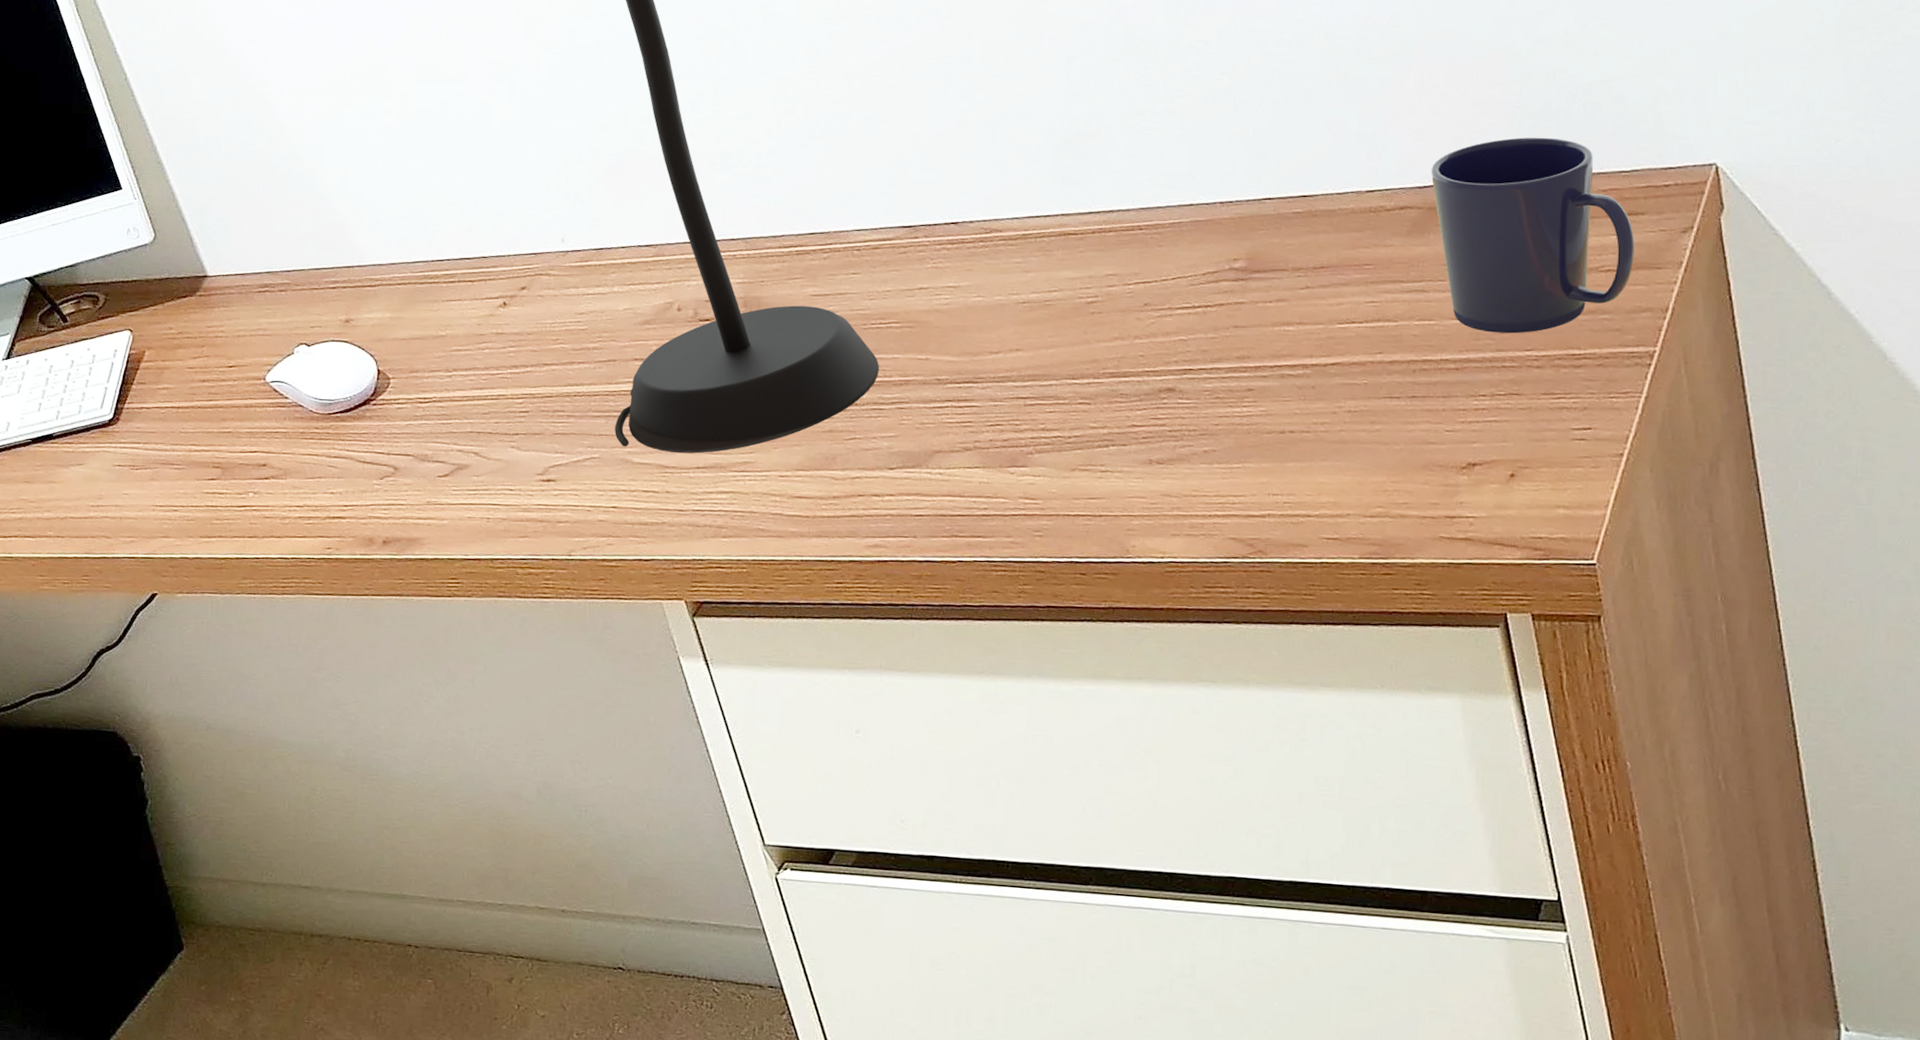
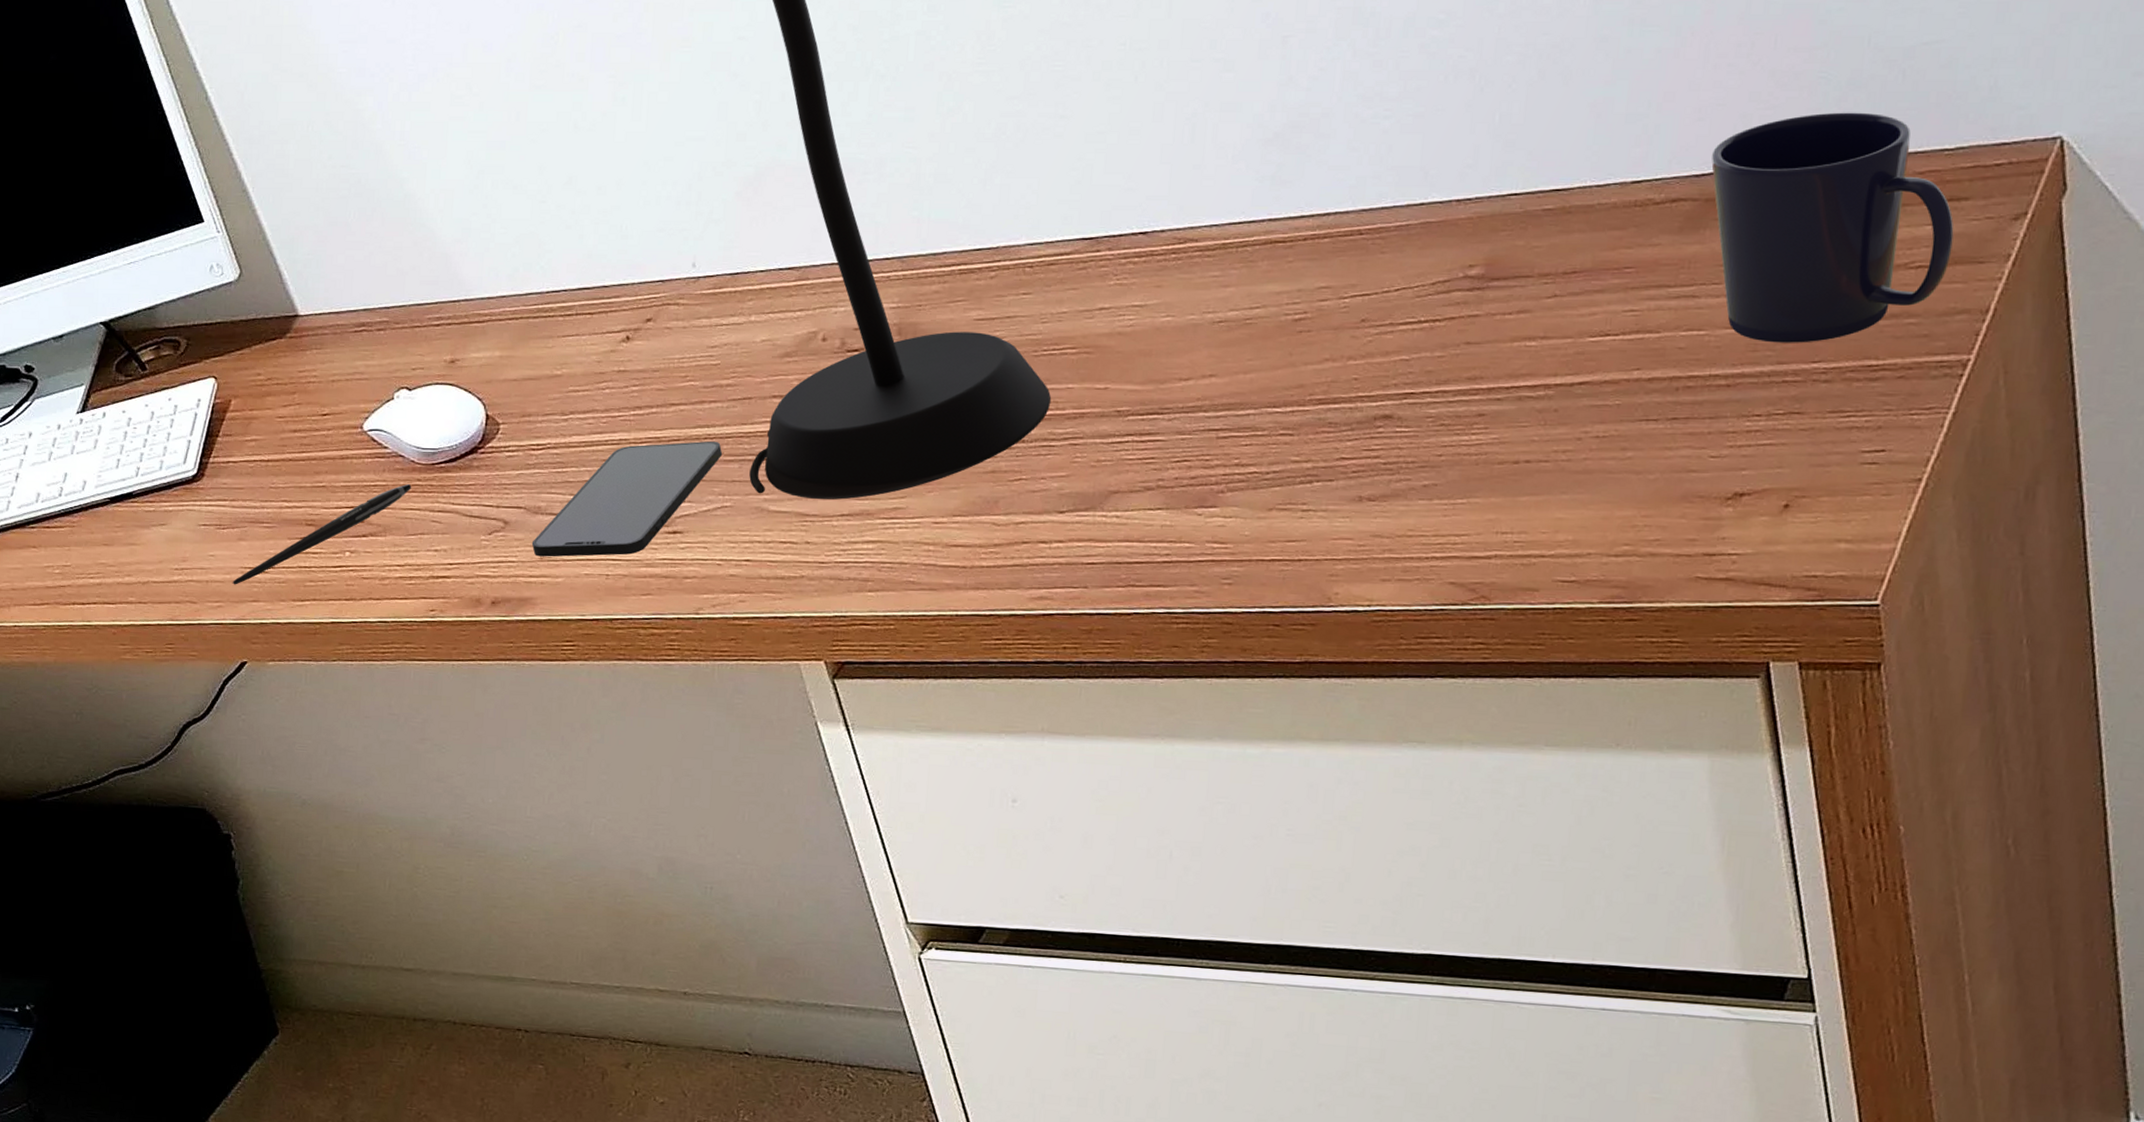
pen: none [145,432,310,522] -> present [233,484,412,585]
phone: none [419,398,591,501] -> present [531,441,723,557]

